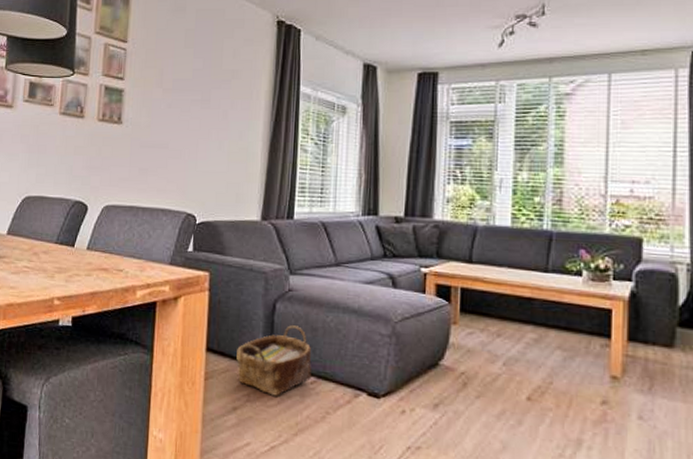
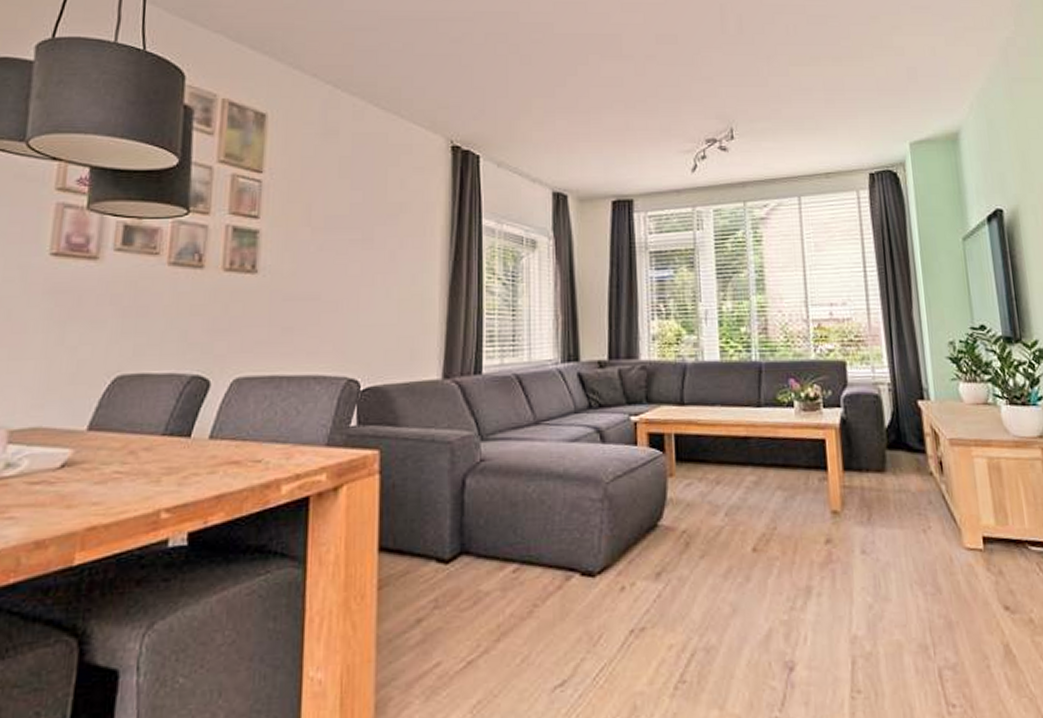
woven basket: present [236,325,311,396] -> none [419,503,513,596]

